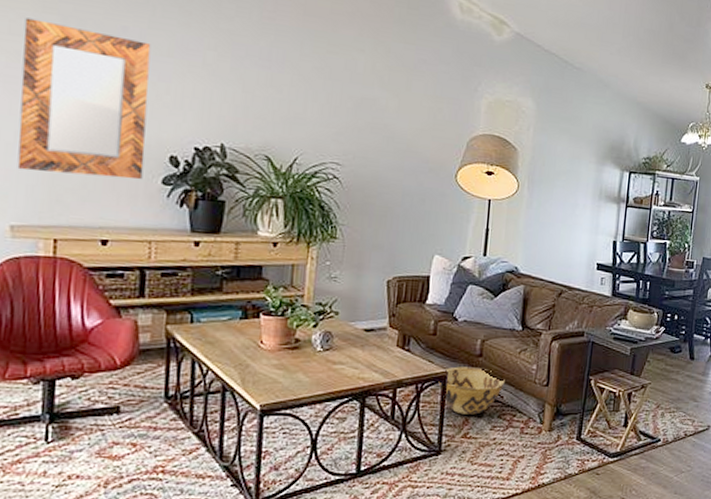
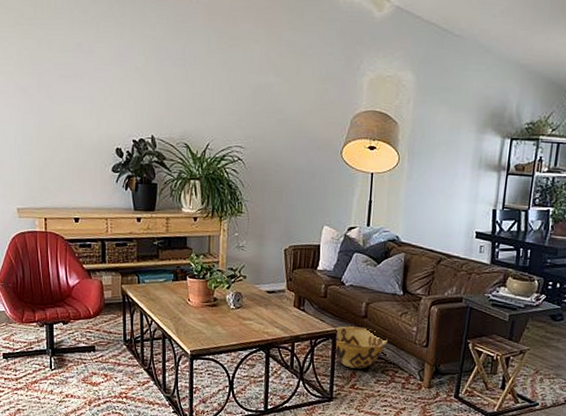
home mirror: present [17,17,151,180] -> none [14,44,99,169]

